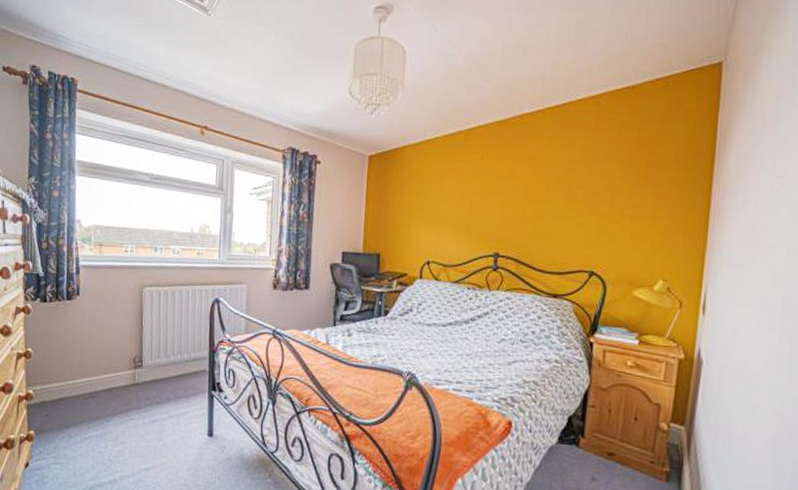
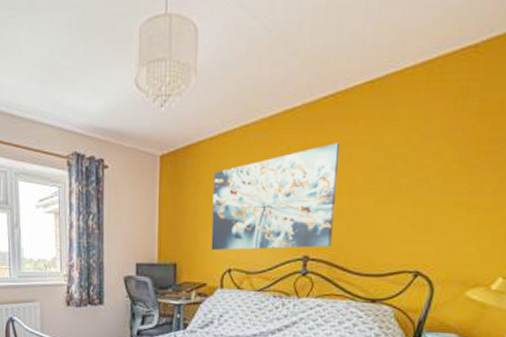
wall art: none [412,156,526,246] -> present [211,143,341,250]

